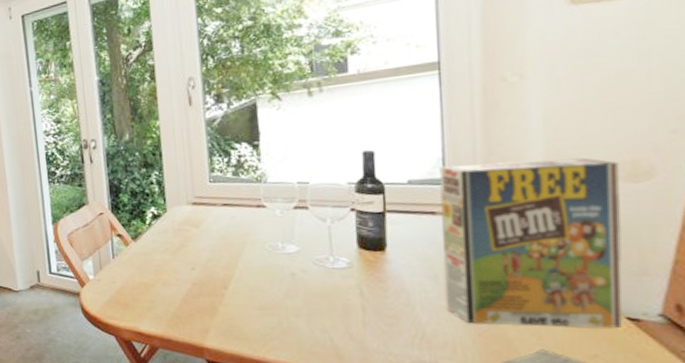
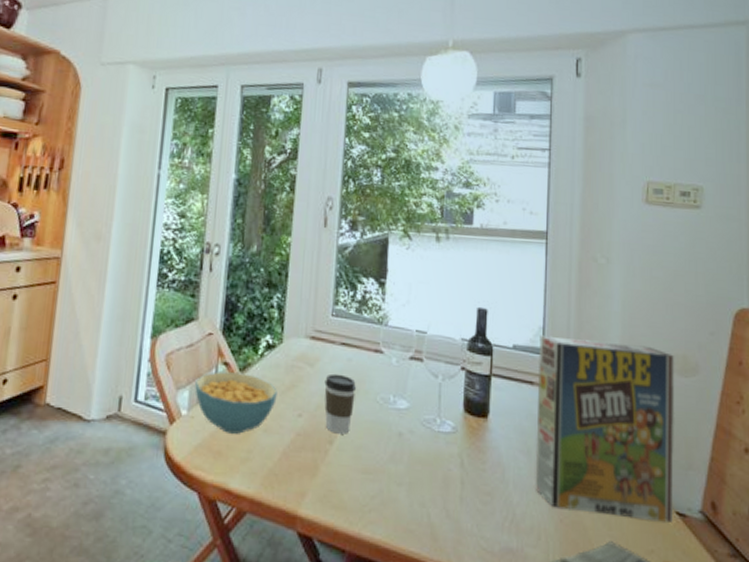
cereal bowl: none [96,241,170,289] -> present [195,371,277,434]
coffee cup: none [211,230,244,280] -> present [324,373,357,434]

